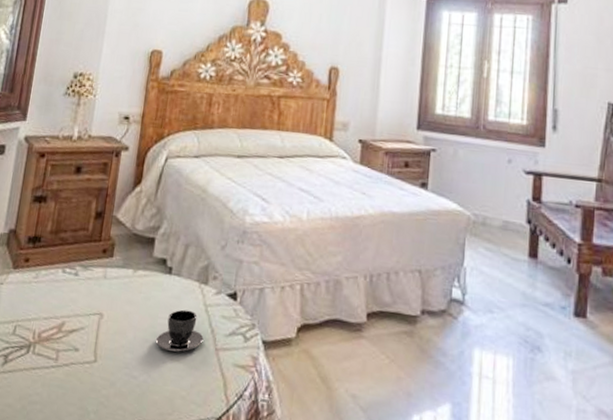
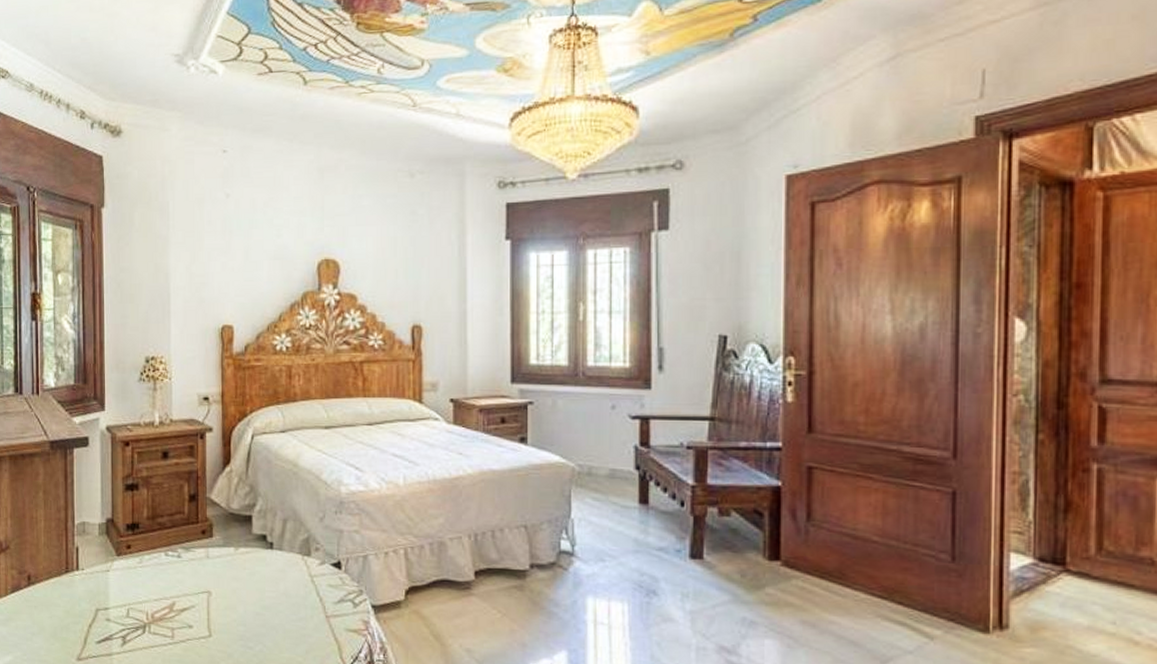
teacup: present [155,309,204,352] -> none [266,582,313,622]

